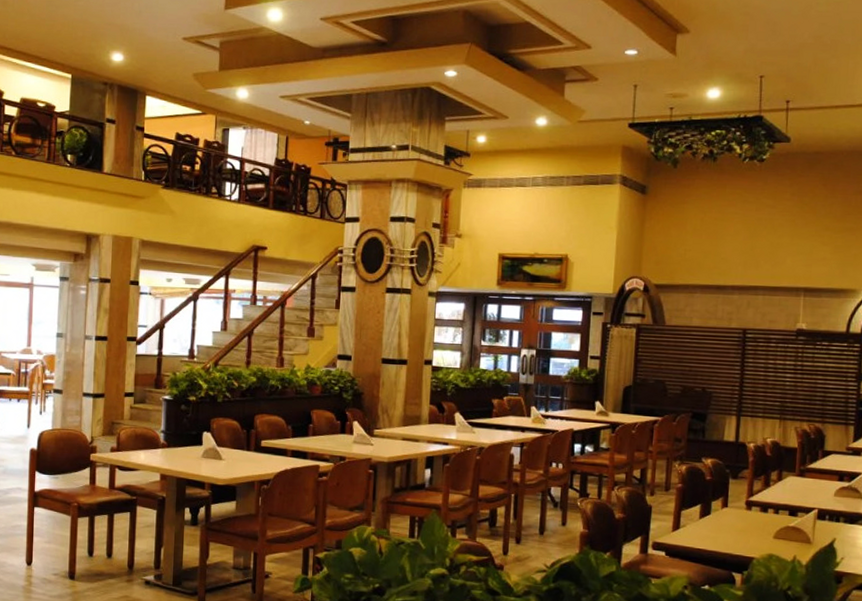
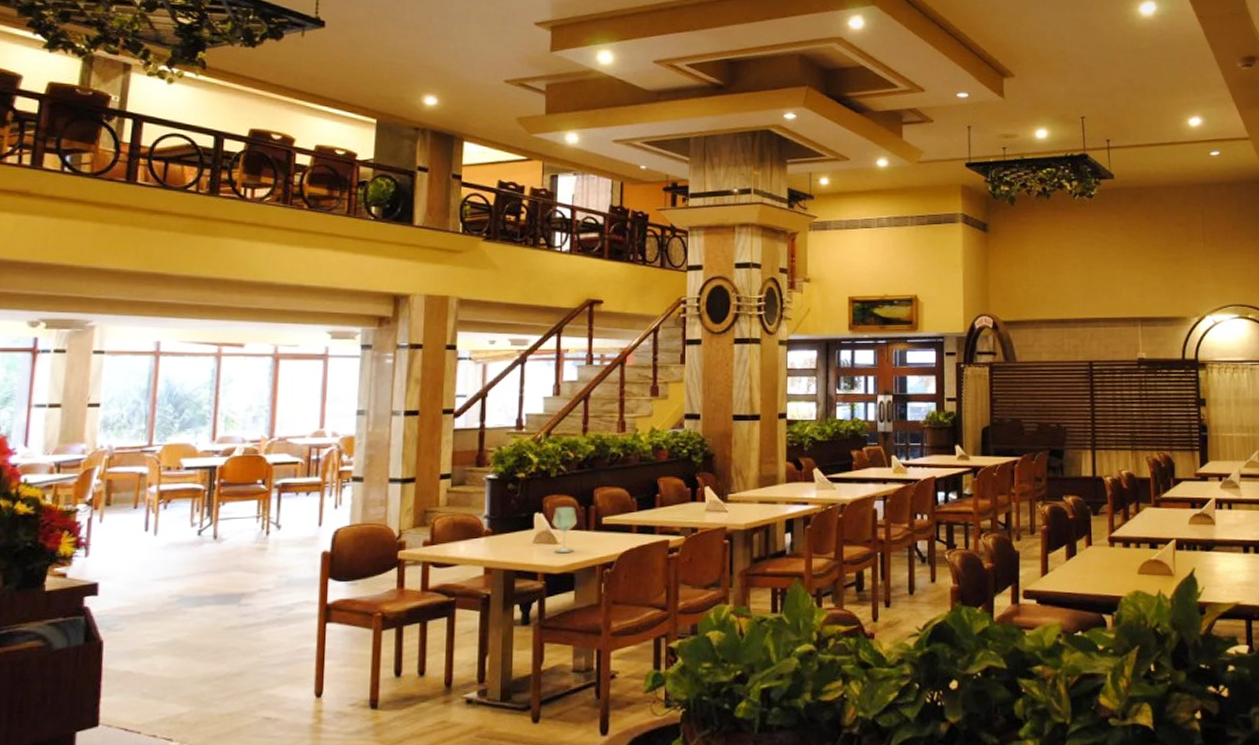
wine glass: none [218,428,240,469] -> present [552,506,578,554]

